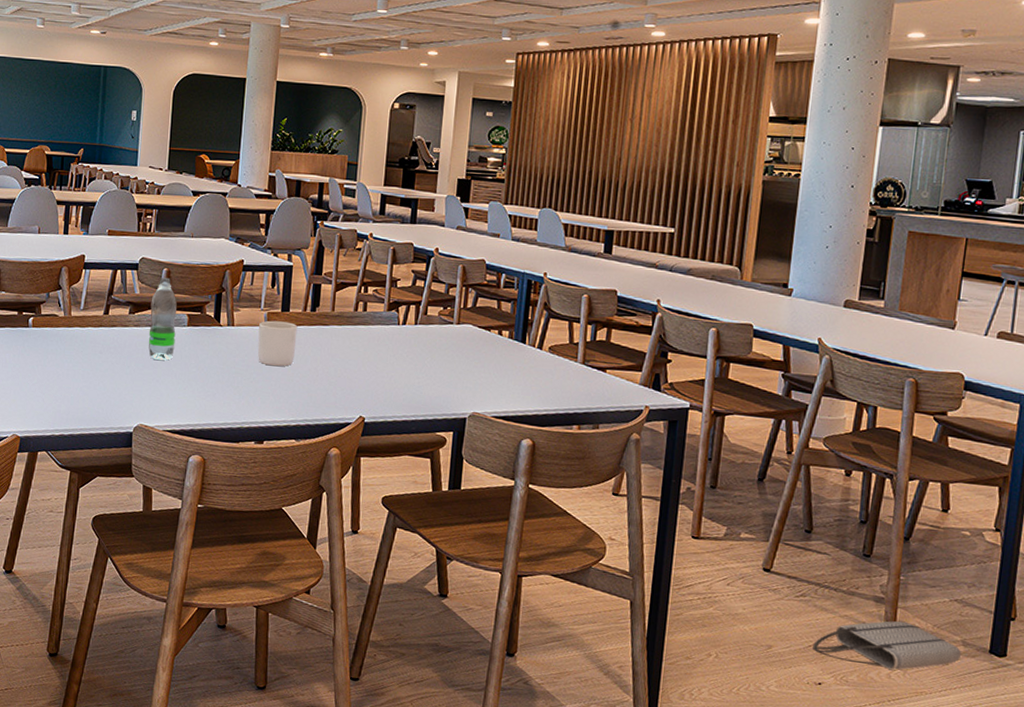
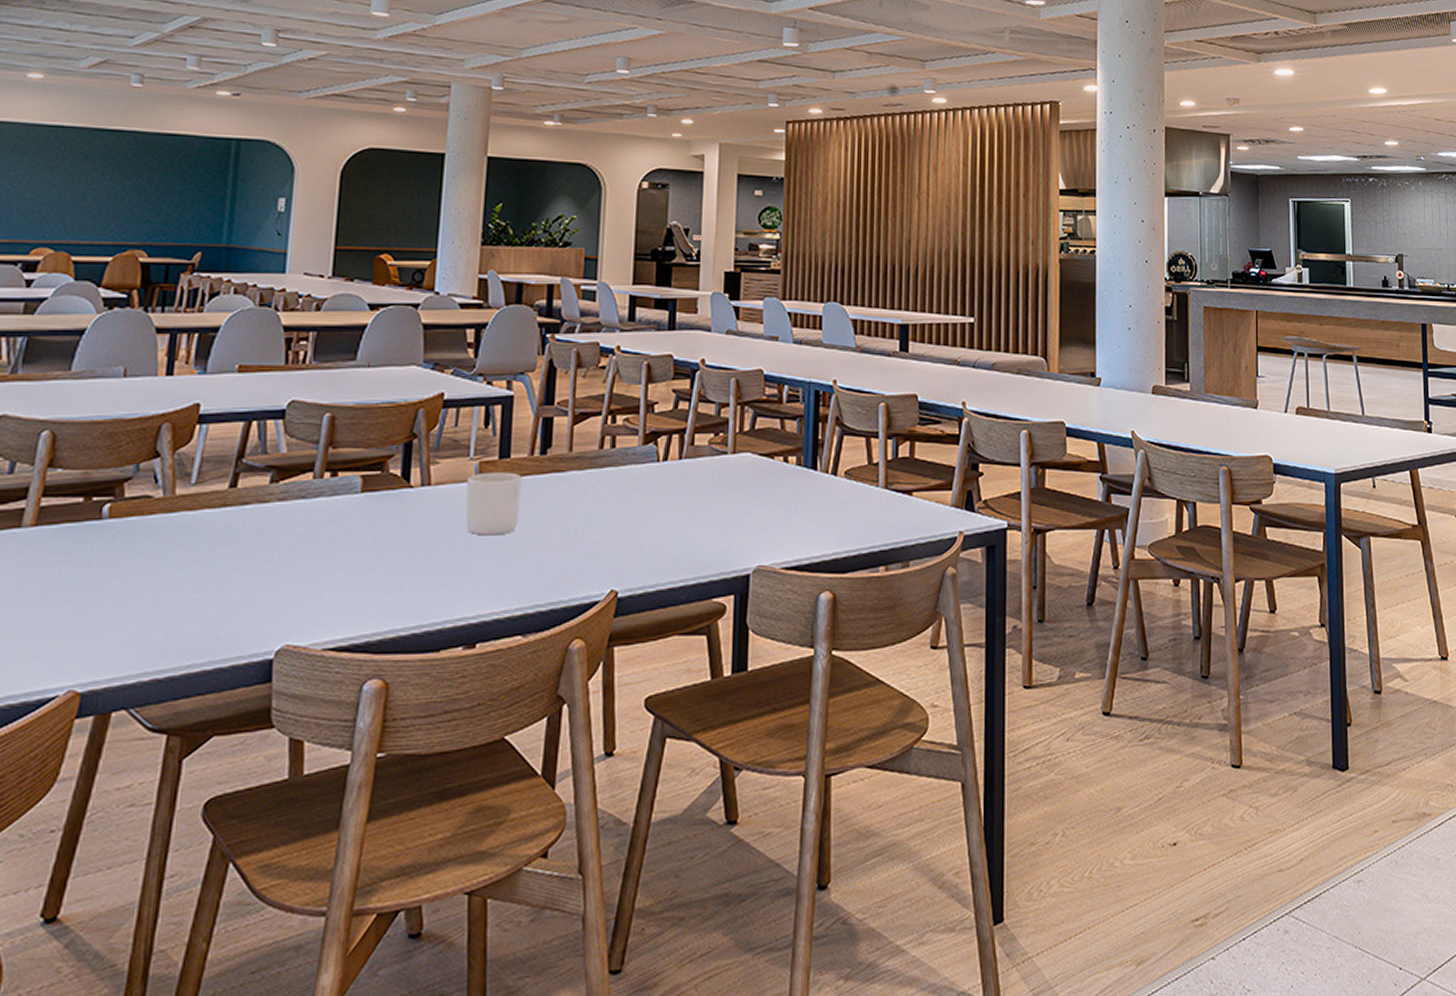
bottle: present [148,277,177,361] -> none [299,426,345,546]
tote bag: present [813,621,961,670] -> none [1163,748,1307,811]

